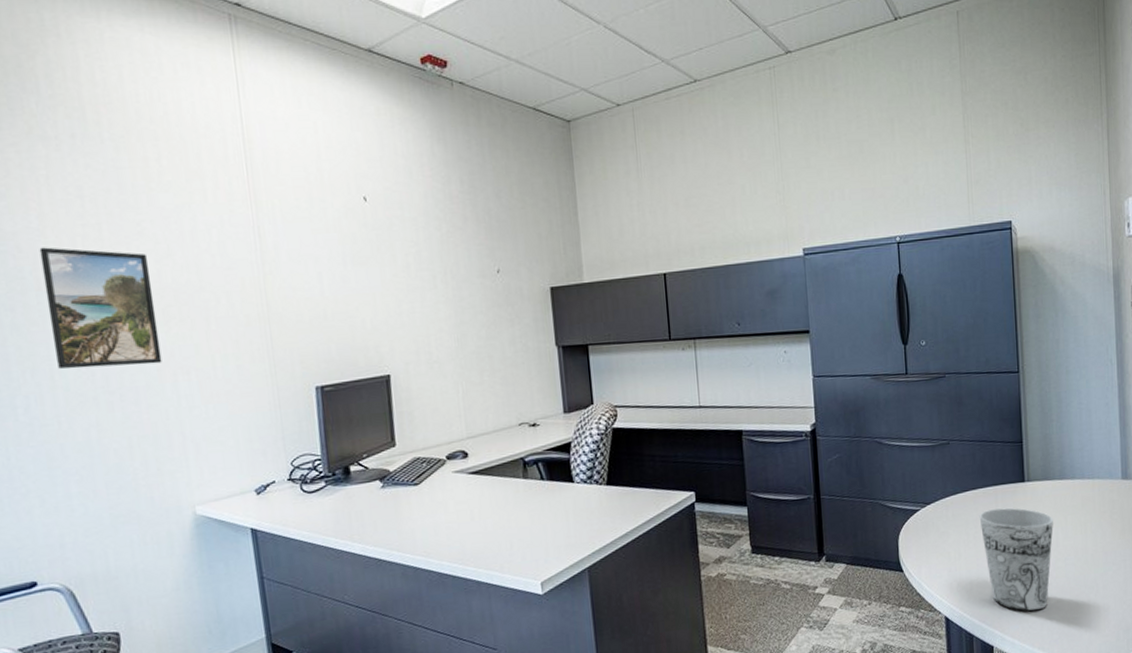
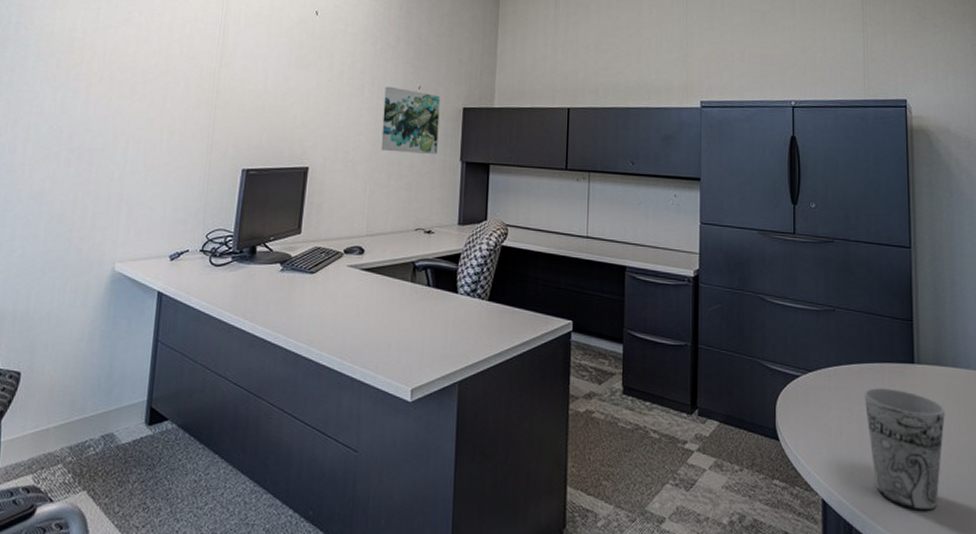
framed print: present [39,247,162,369] -> none [35,22,129,131]
wall art: none [459,273,530,347] -> present [381,86,441,154]

